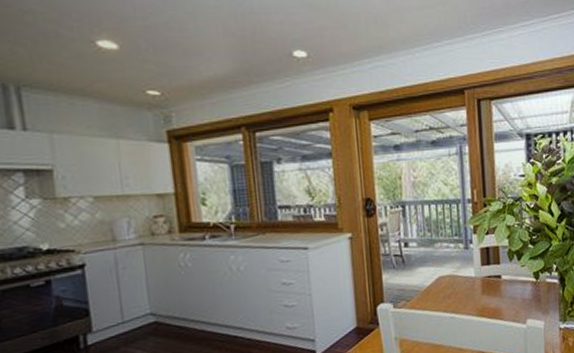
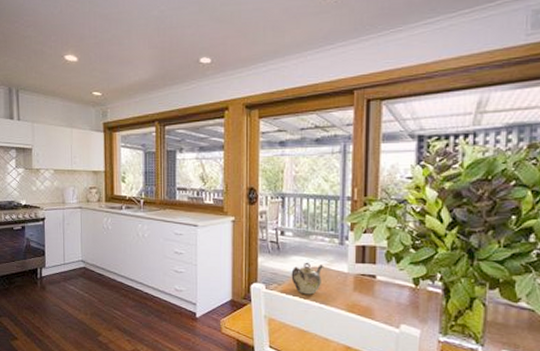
teapot: none [419,272,452,307] -> present [291,262,324,295]

